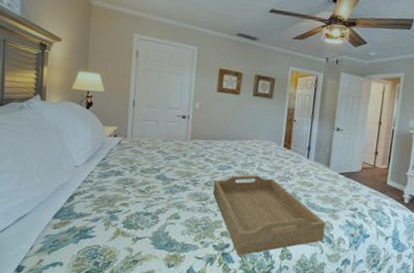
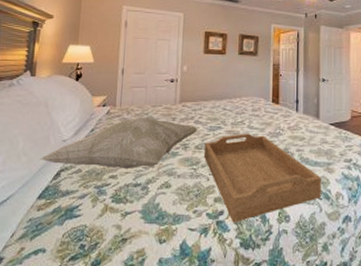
decorative pillow: none [54,150,208,199] -> present [41,117,198,169]

